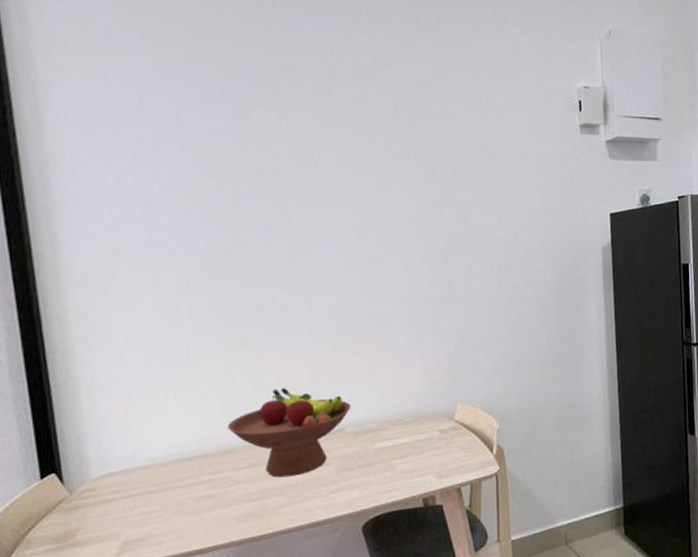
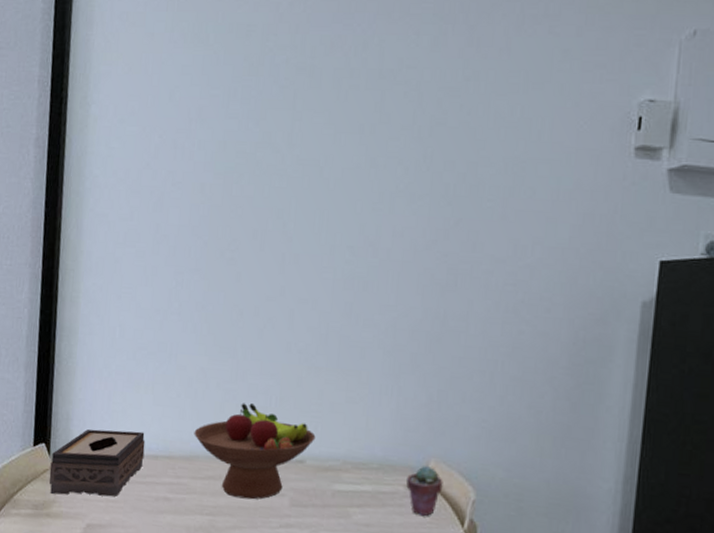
tissue box: none [65,438,177,522] -> present [49,429,146,497]
potted succulent: none [439,409,471,453] -> present [406,465,443,517]

